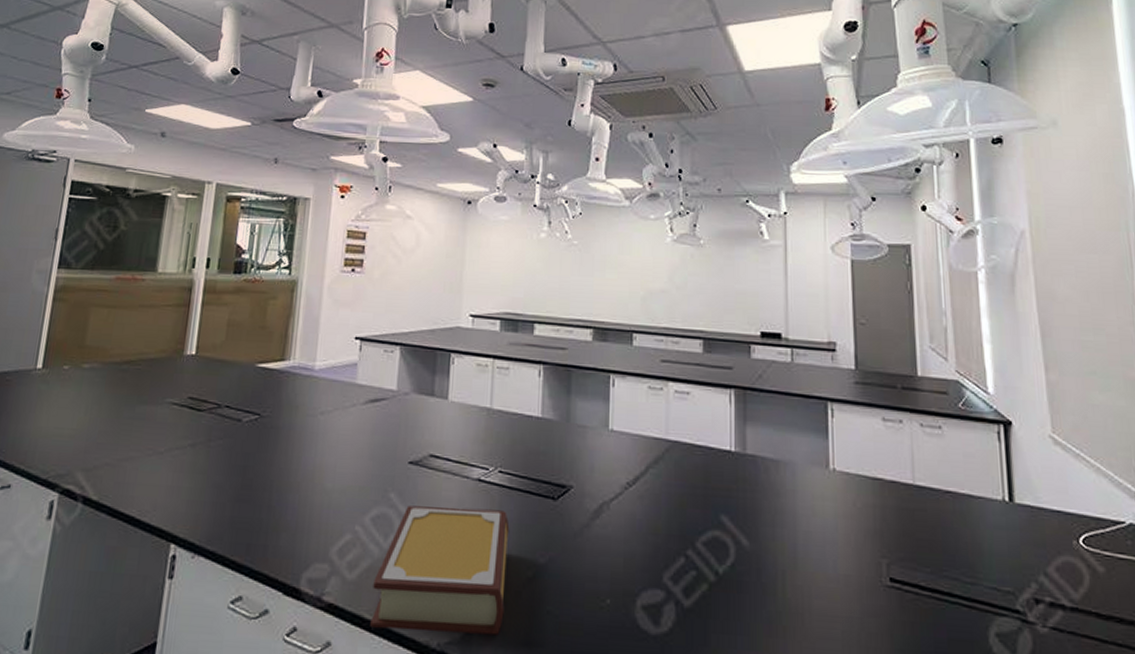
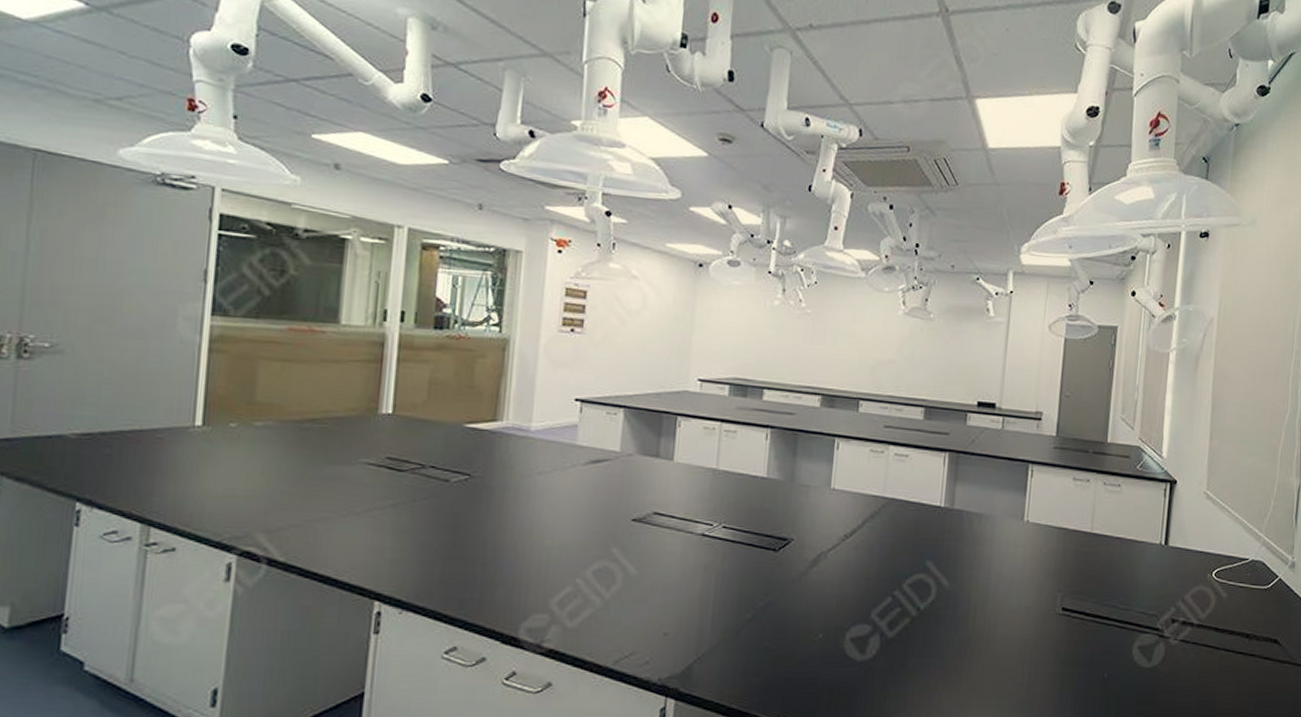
book: present [370,505,510,636] -> none [592,559,732,669]

